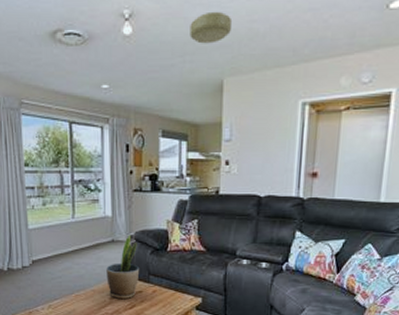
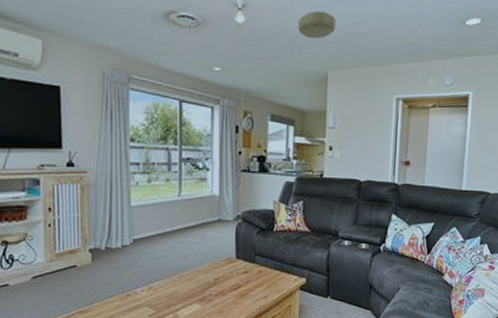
potted plant: present [106,235,140,300] -> none [212,214,246,281]

